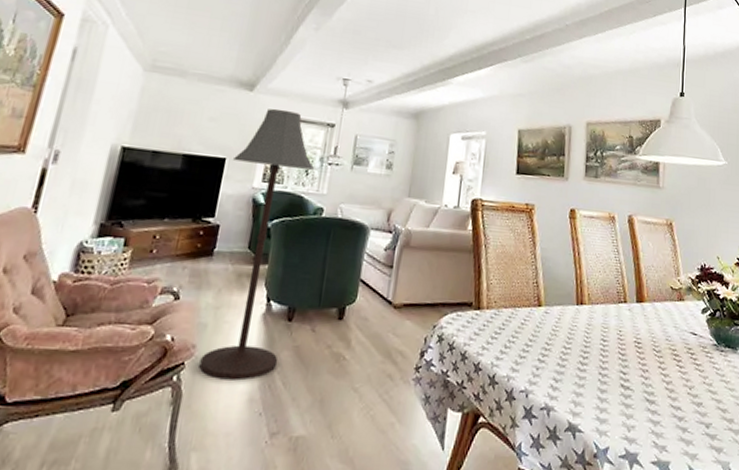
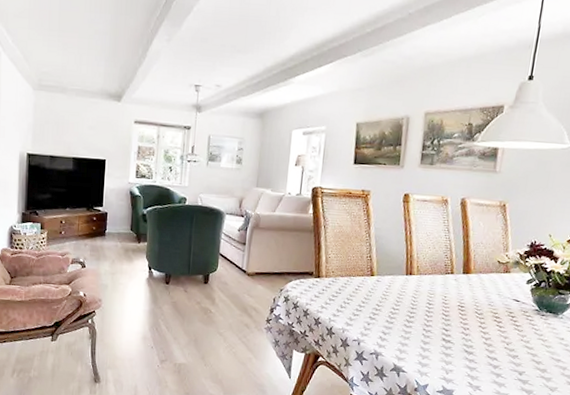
floor lamp: present [199,108,315,381] -> none [105,115,177,325]

